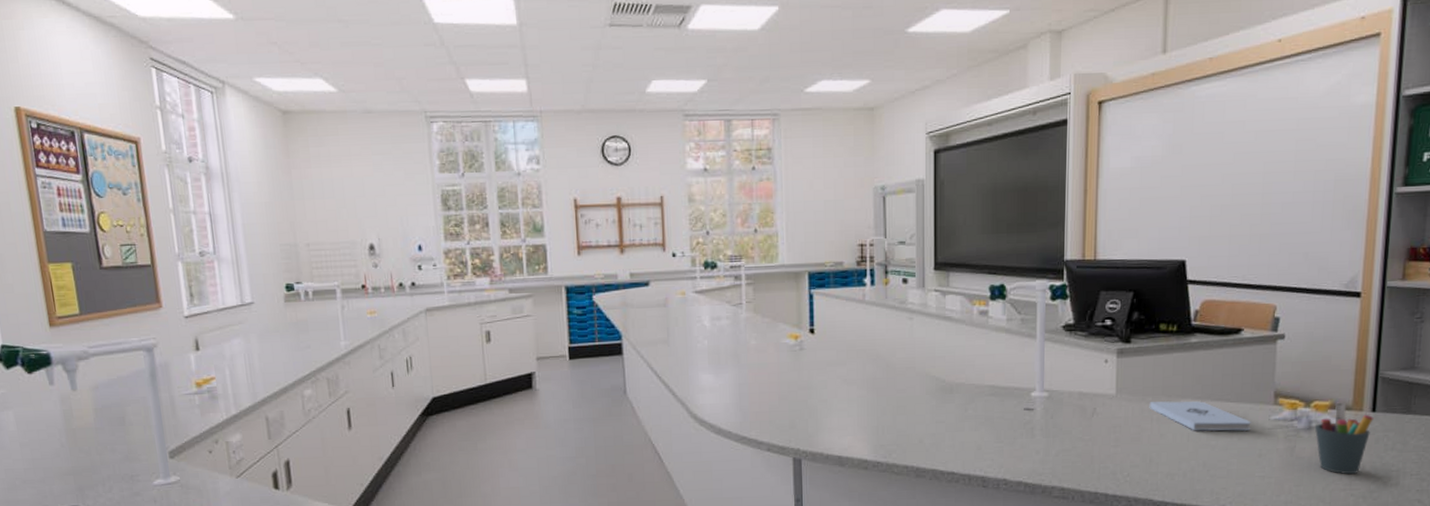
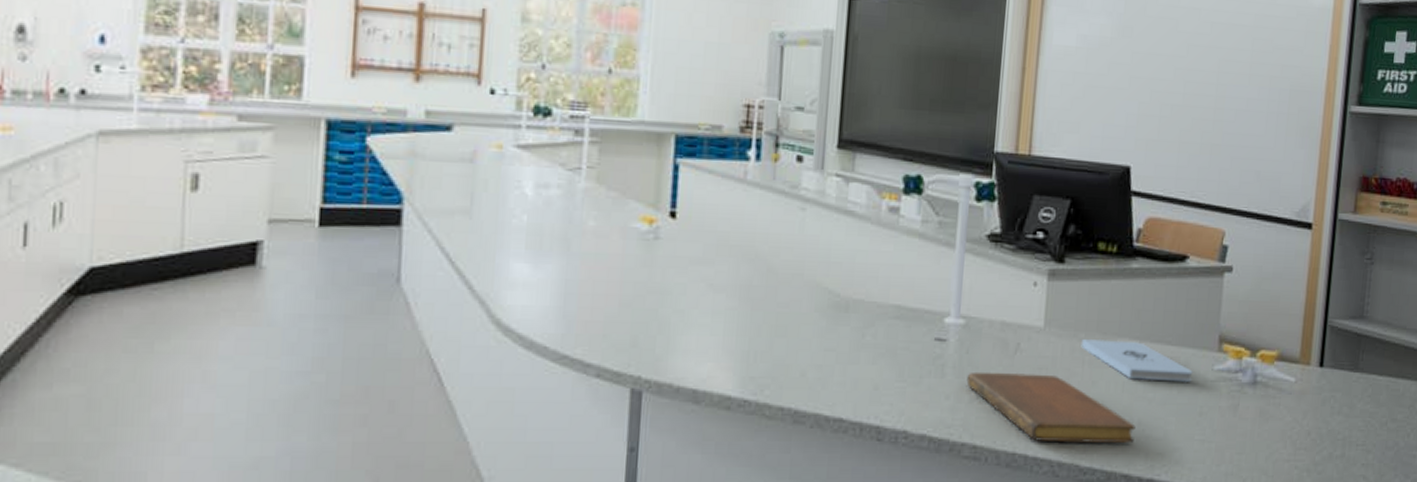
notebook: none [1052,431,1201,483] -> present [966,371,1136,444]
pen holder: present [1314,402,1374,474] -> none [1260,353,1321,441]

